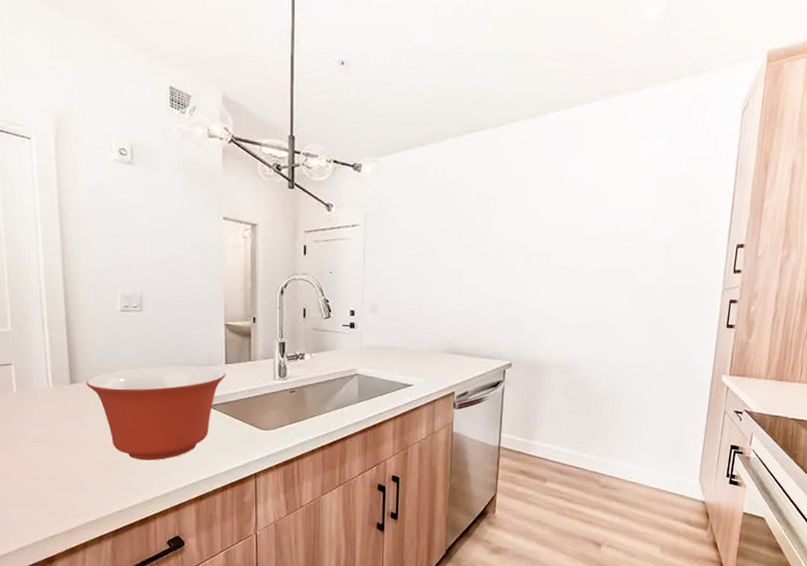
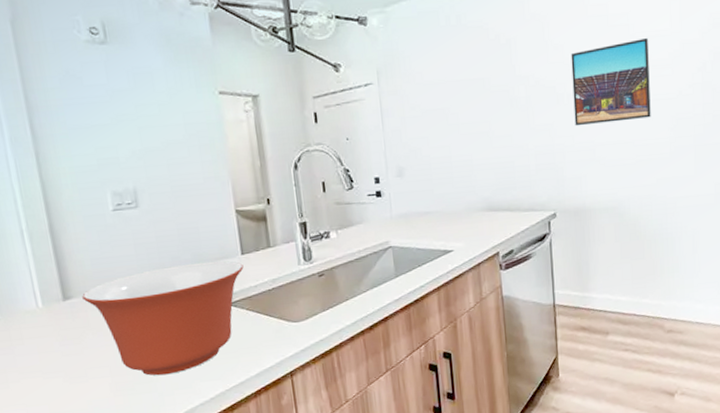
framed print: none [540,210,620,286] -> present [571,37,651,126]

